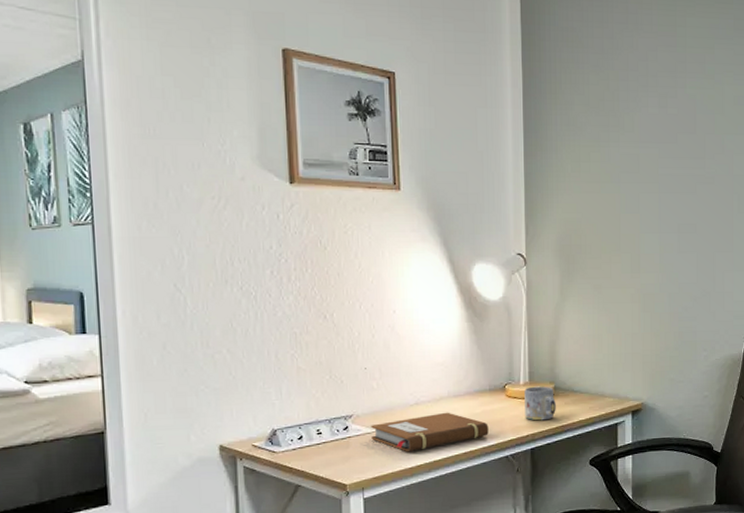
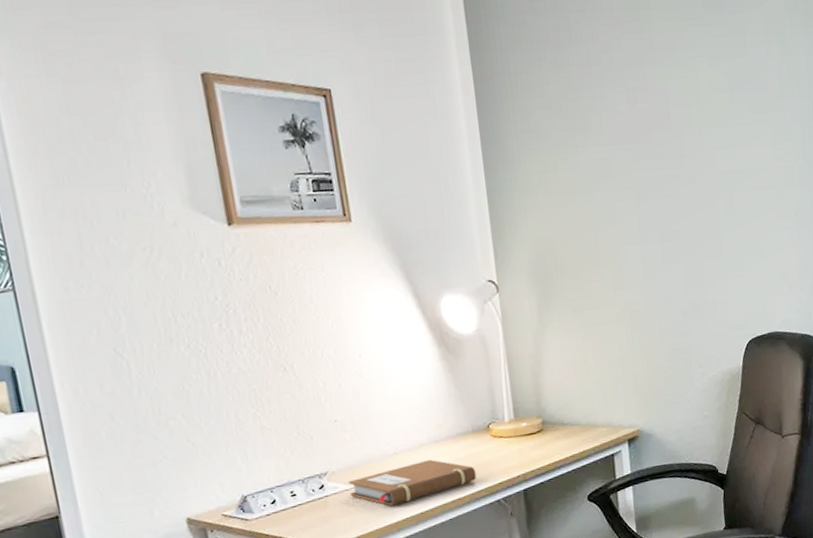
mug: present [524,386,556,421] -> none [510,421,547,460]

